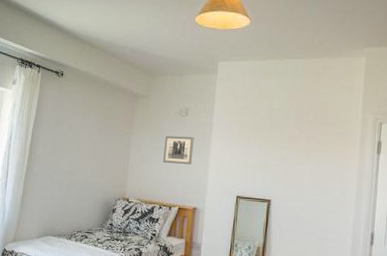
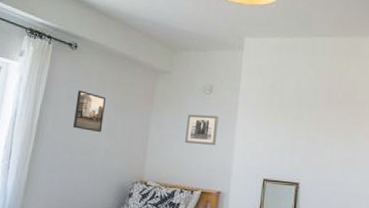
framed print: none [62,115,90,154] -> present [73,90,106,133]

